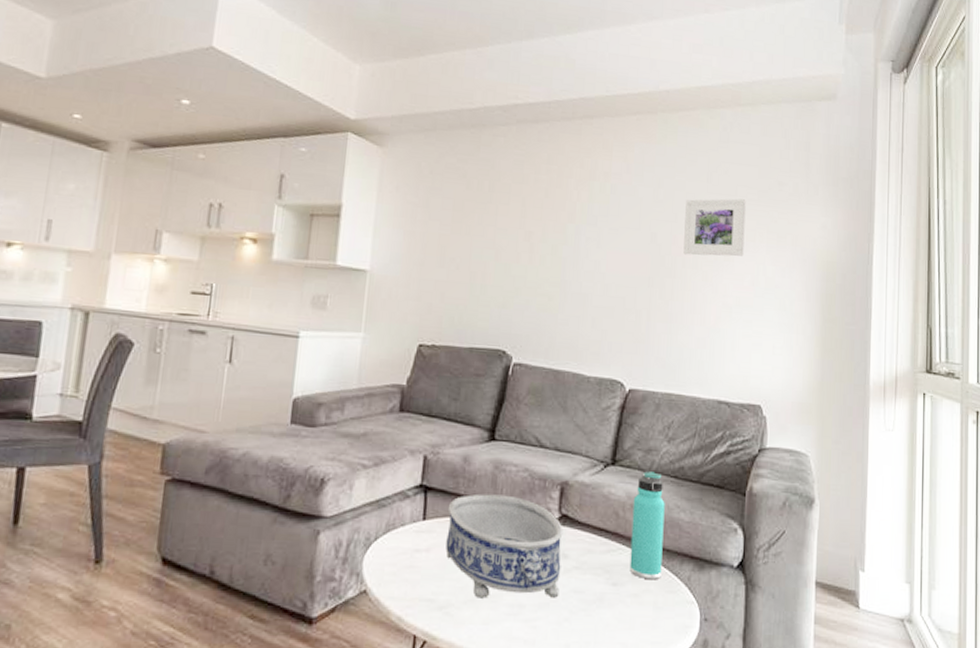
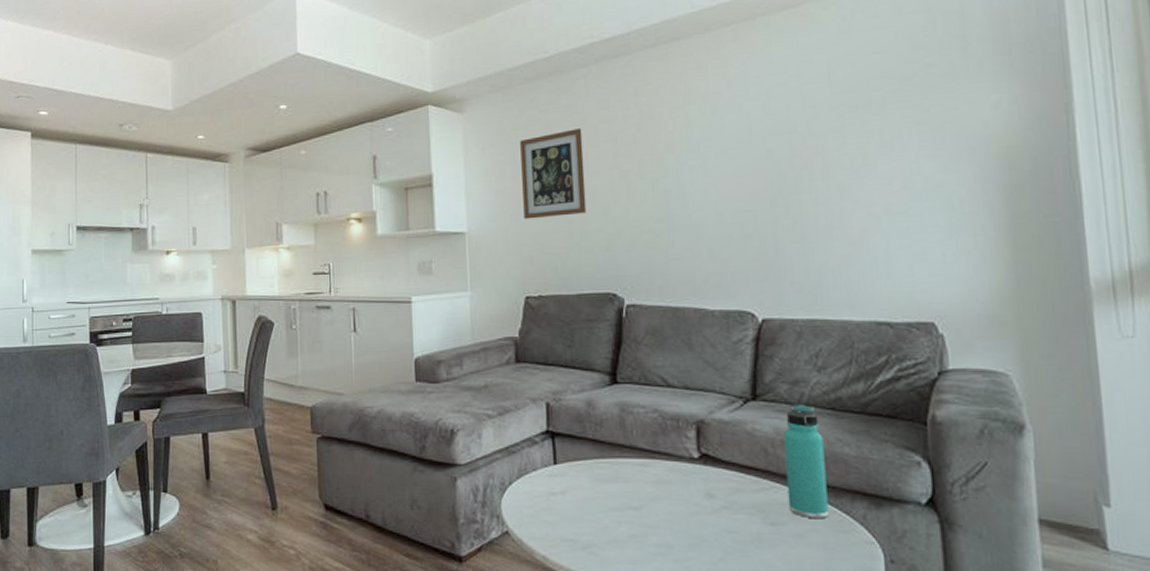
wall art: none [429,183,496,268] -> present [520,128,587,220]
decorative bowl: present [446,493,563,599] -> none [577,437,710,539]
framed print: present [683,198,746,257] -> none [805,93,889,167]

